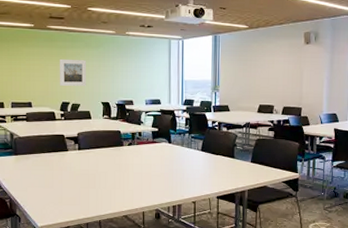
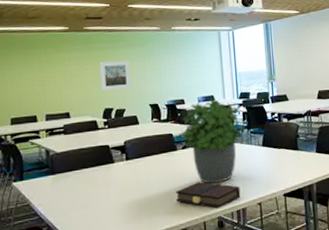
book: none [120,177,178,202] -> present [176,182,241,209]
potted plant: none [125,101,187,179] -> present [178,97,246,184]

